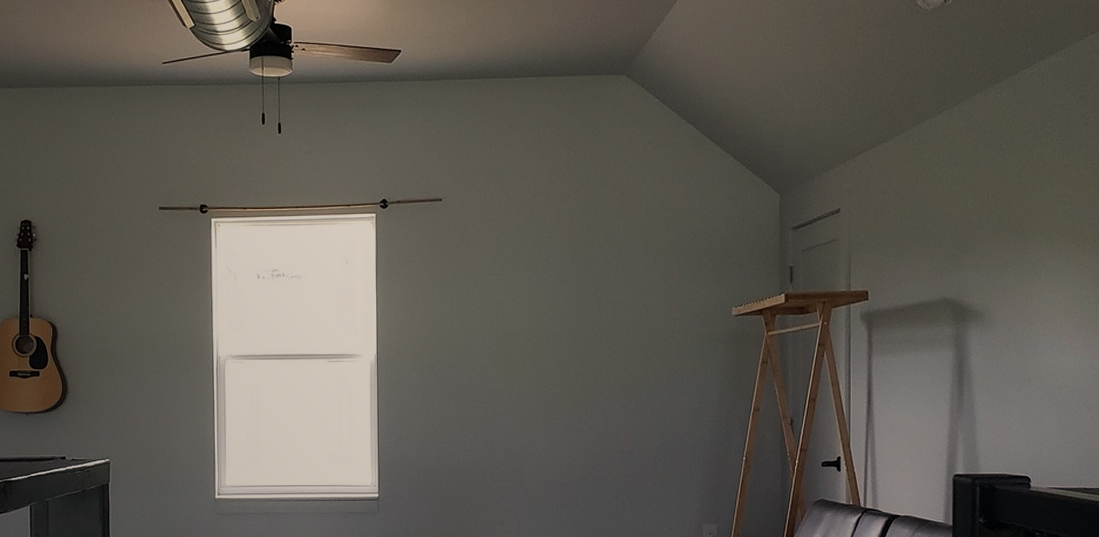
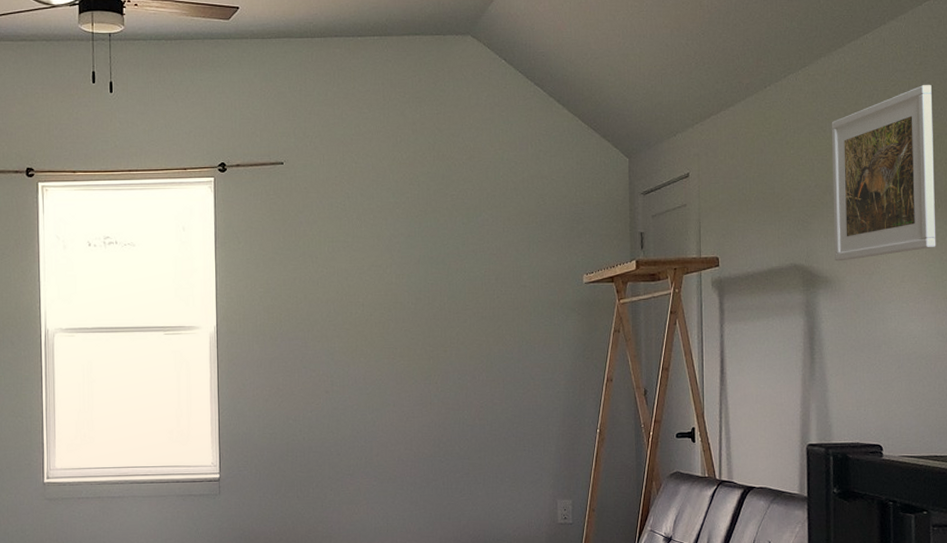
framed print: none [985,120,1092,296] -> present [831,85,936,262]

